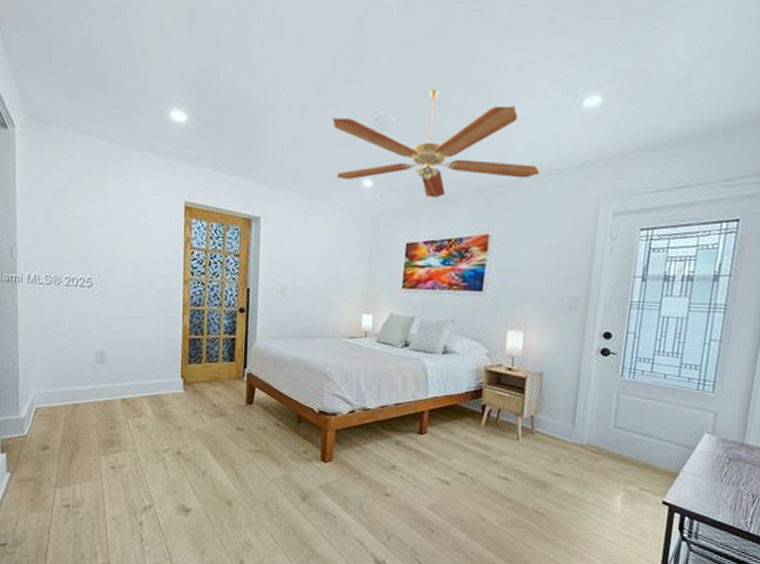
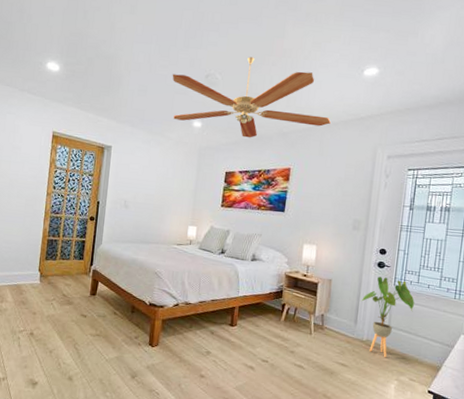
house plant: none [580,367,647,464] -> present [361,276,415,357]

